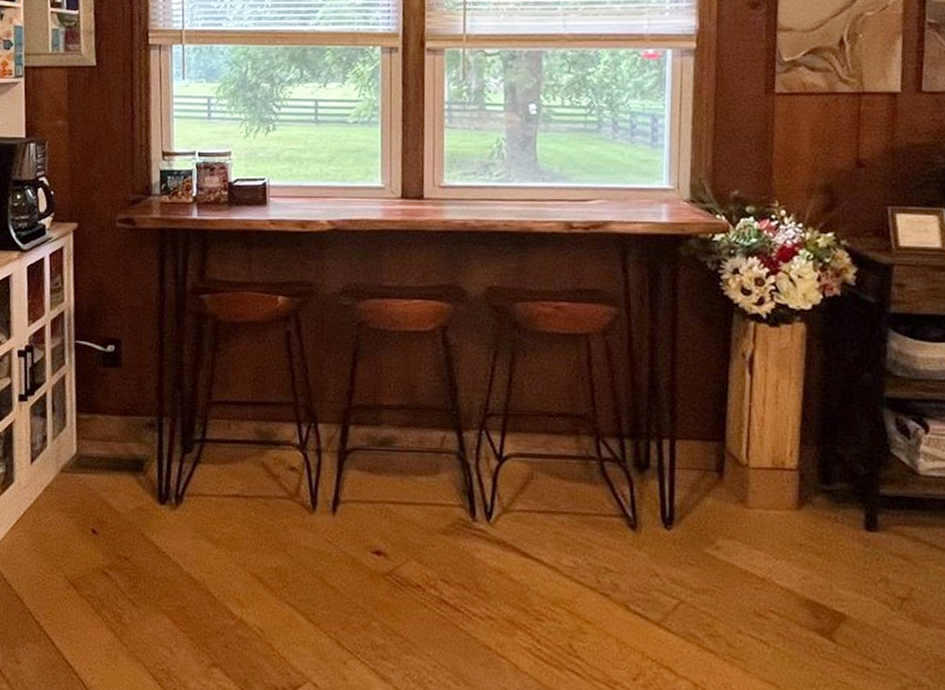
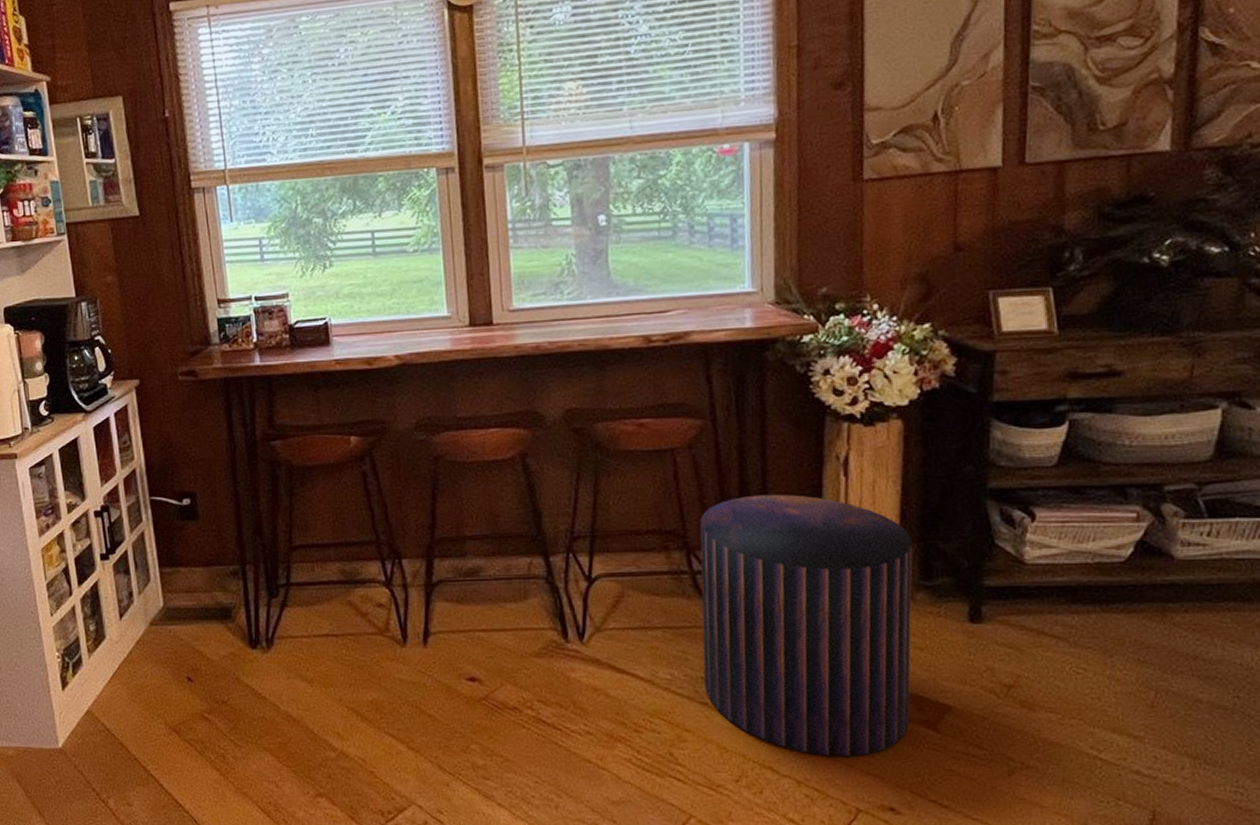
pouf: none [607,386,812,661] -> present [700,494,913,756]

